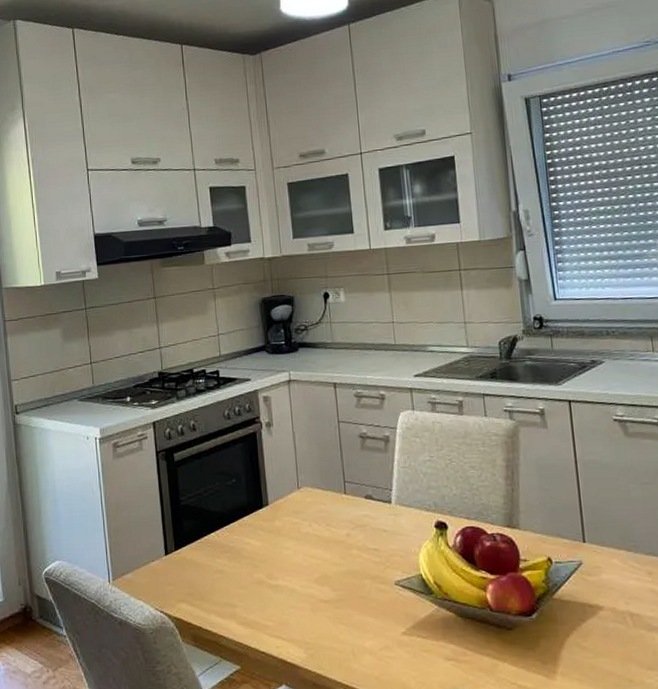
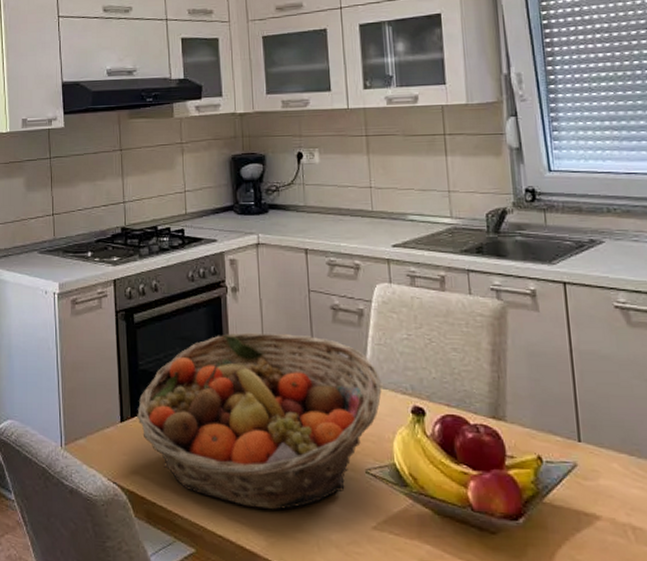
fruit basket: none [180,463,408,625] -> present [137,332,382,510]

